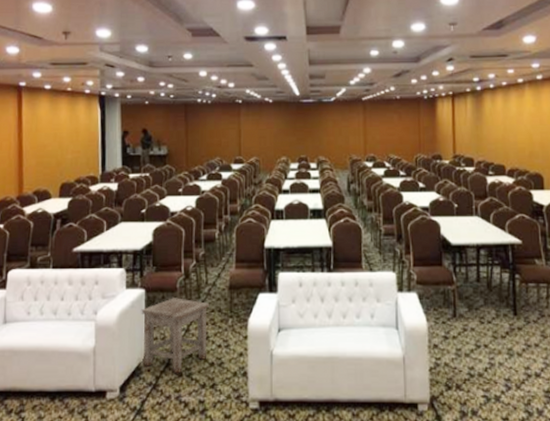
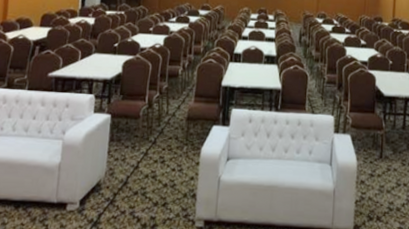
stool: present [141,296,210,374] -> none [103,123,168,192]

